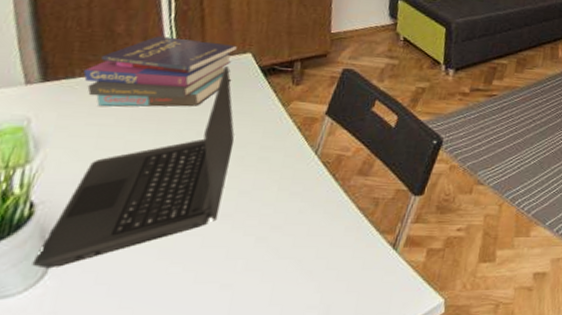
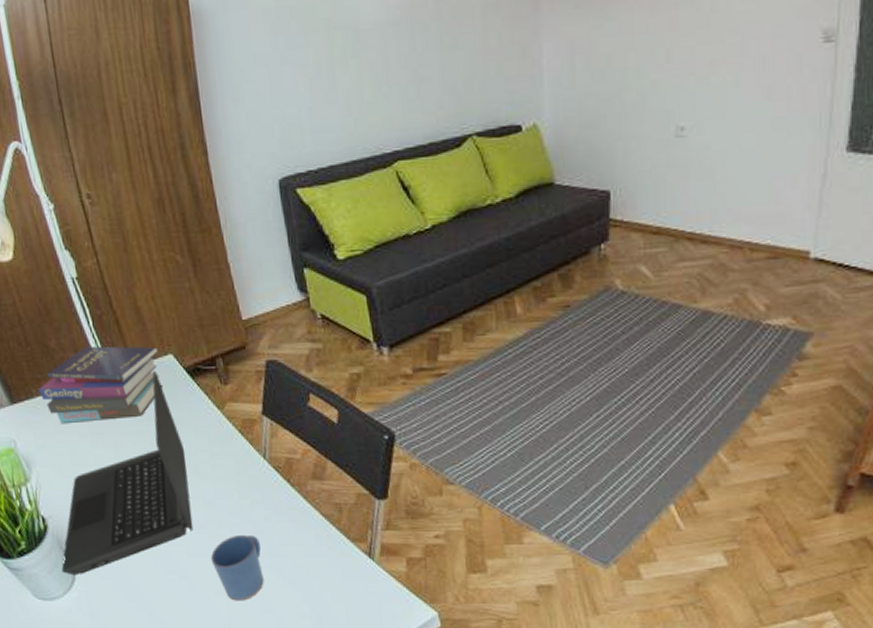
mug: none [226,225,287,294] -> present [210,534,264,601]

